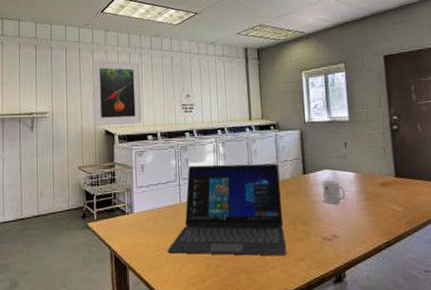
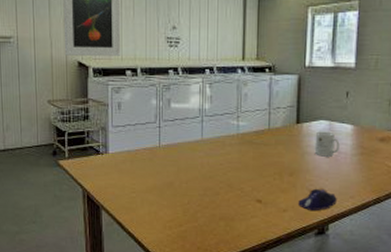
laptop: present [167,163,287,256] -> none [143,107,270,206]
computer mouse: none [314,235,350,259] -> present [298,188,337,211]

